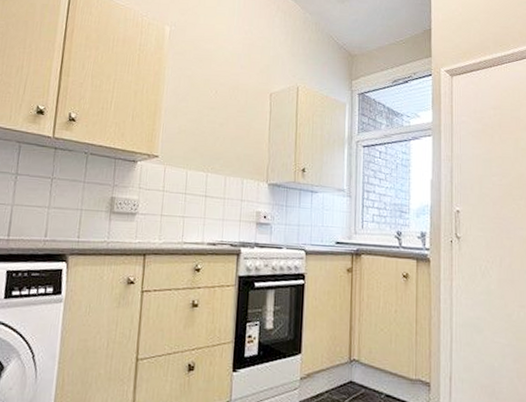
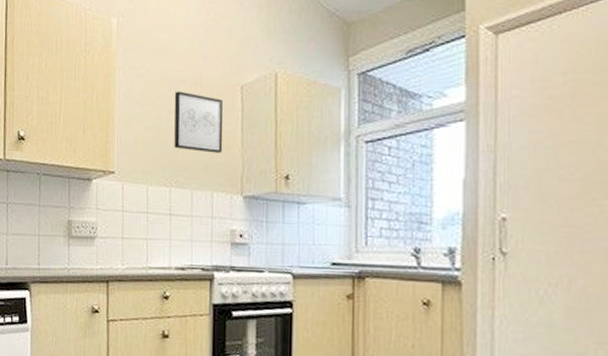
wall art: none [212,92,255,146] -> present [174,91,224,153]

